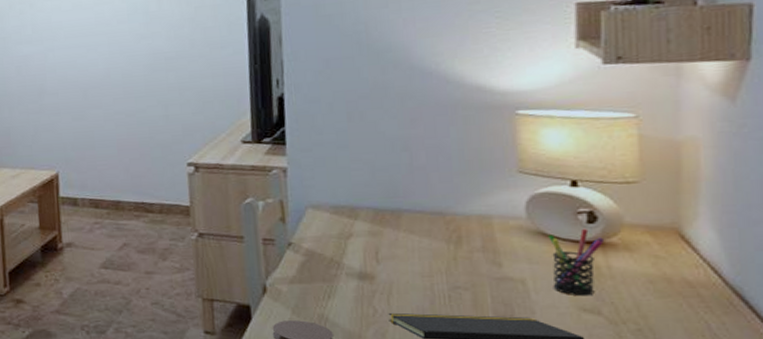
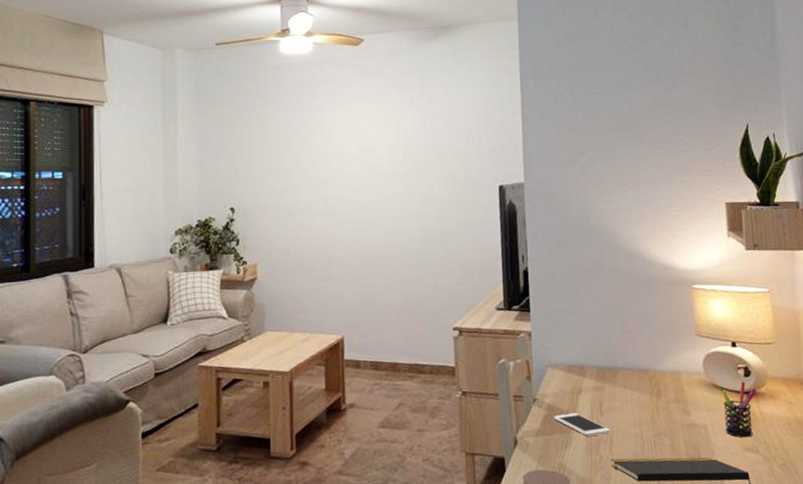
mobile phone: none [314,260,389,286] -> present [554,413,611,436]

